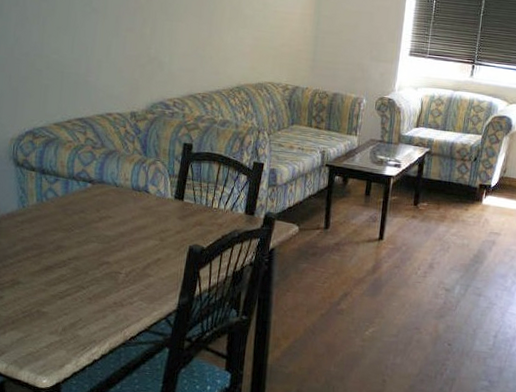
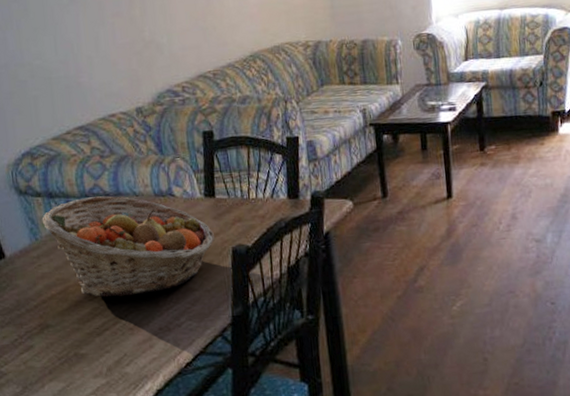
fruit basket: none [31,179,177,271] -> present [42,196,215,297]

